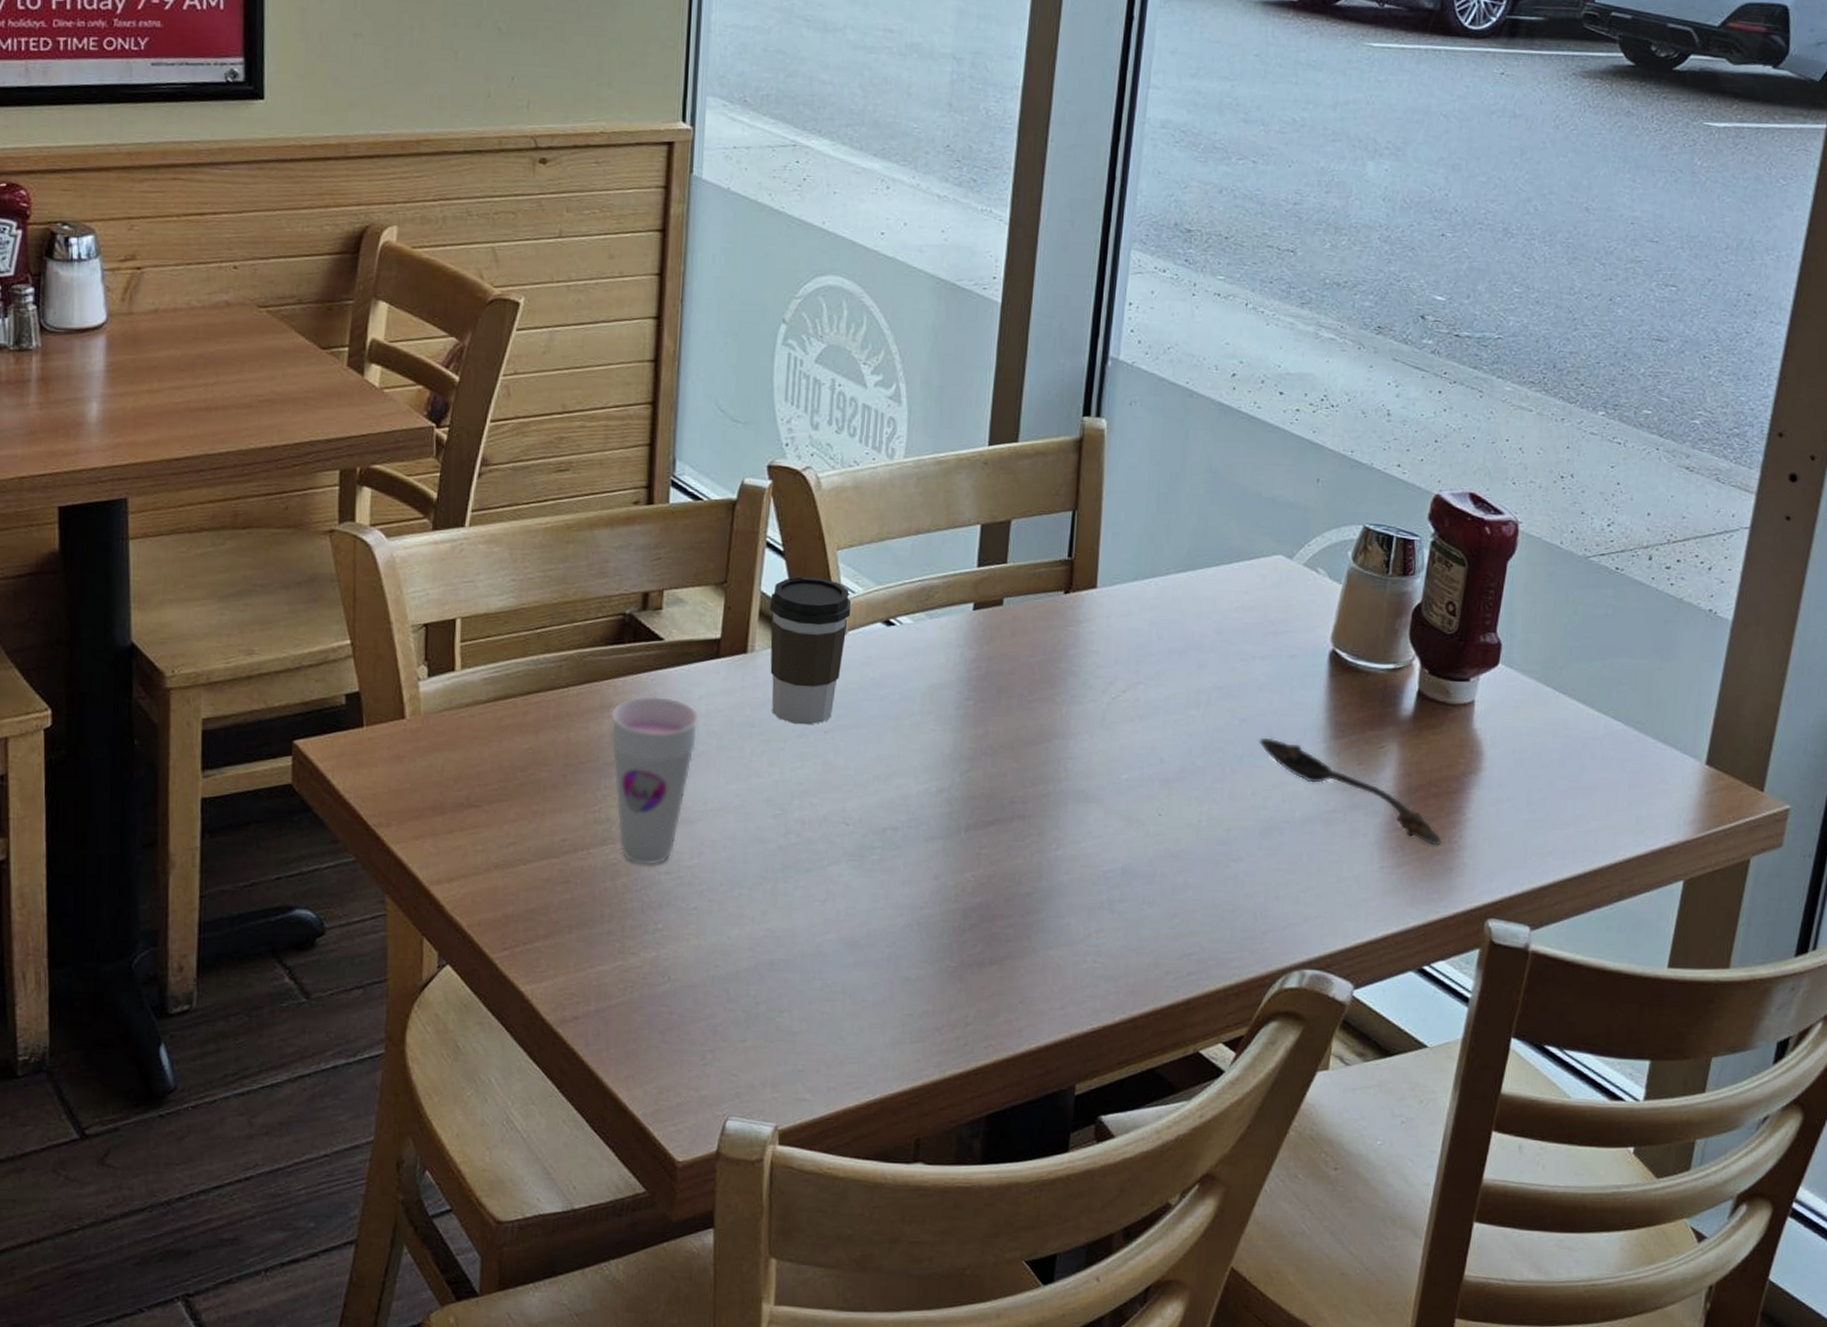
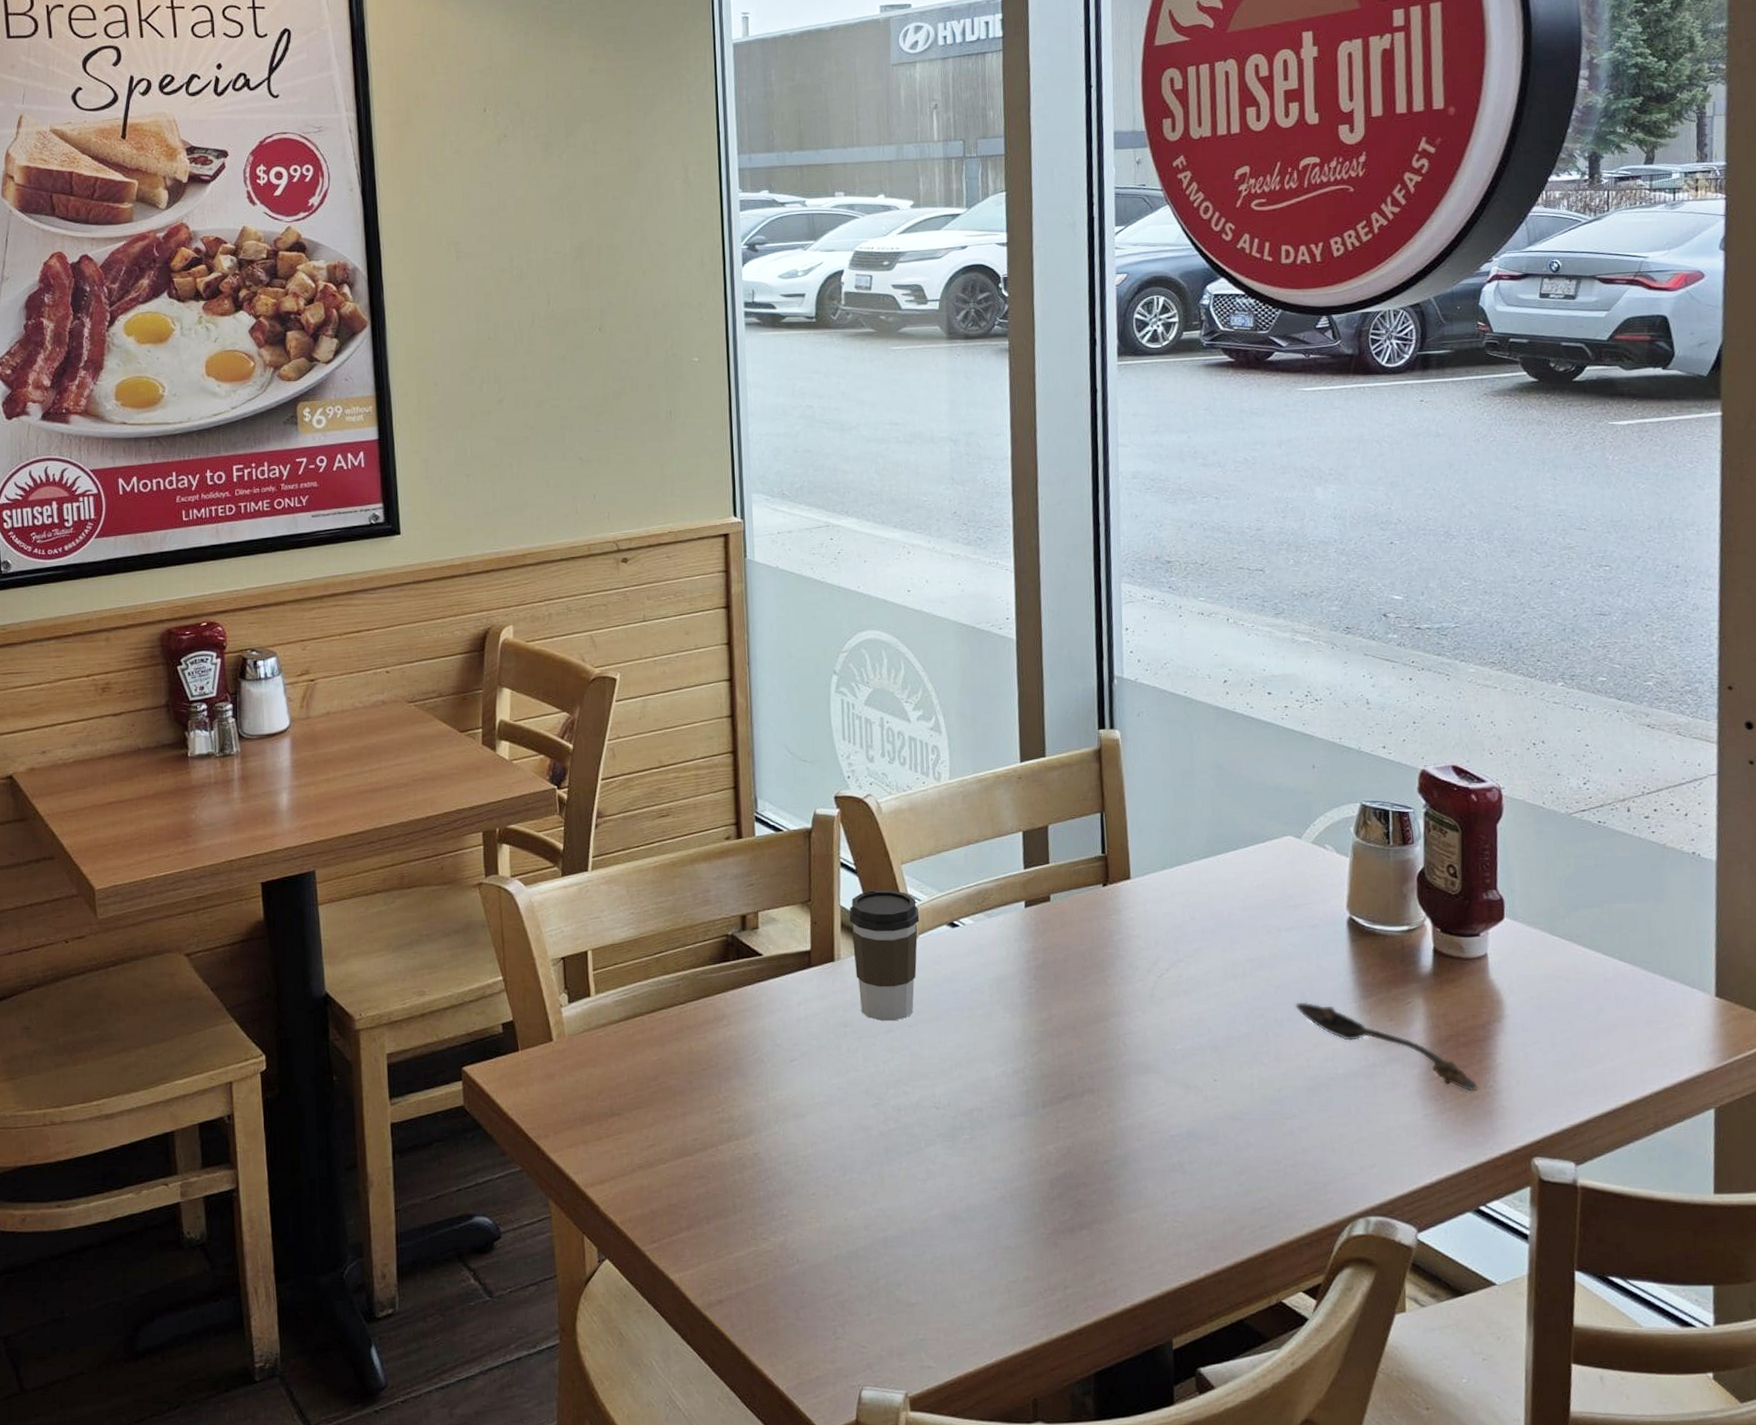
cup: present [610,696,700,865] -> none [723,1005,801,1158]

